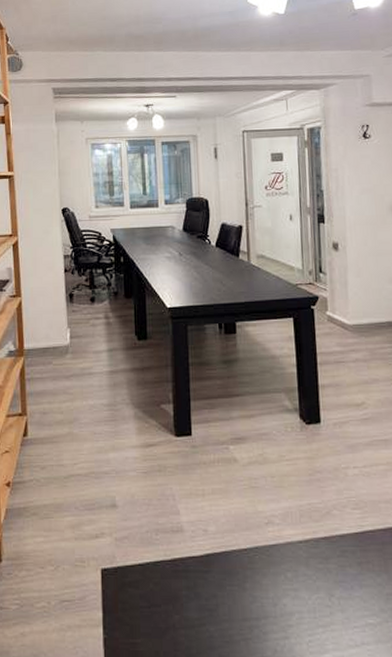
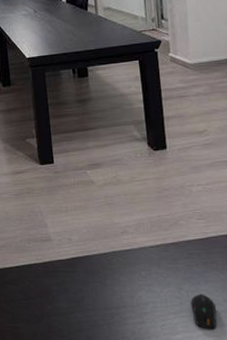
computer mouse: none [342,601,372,647] -> present [191,294,217,329]

